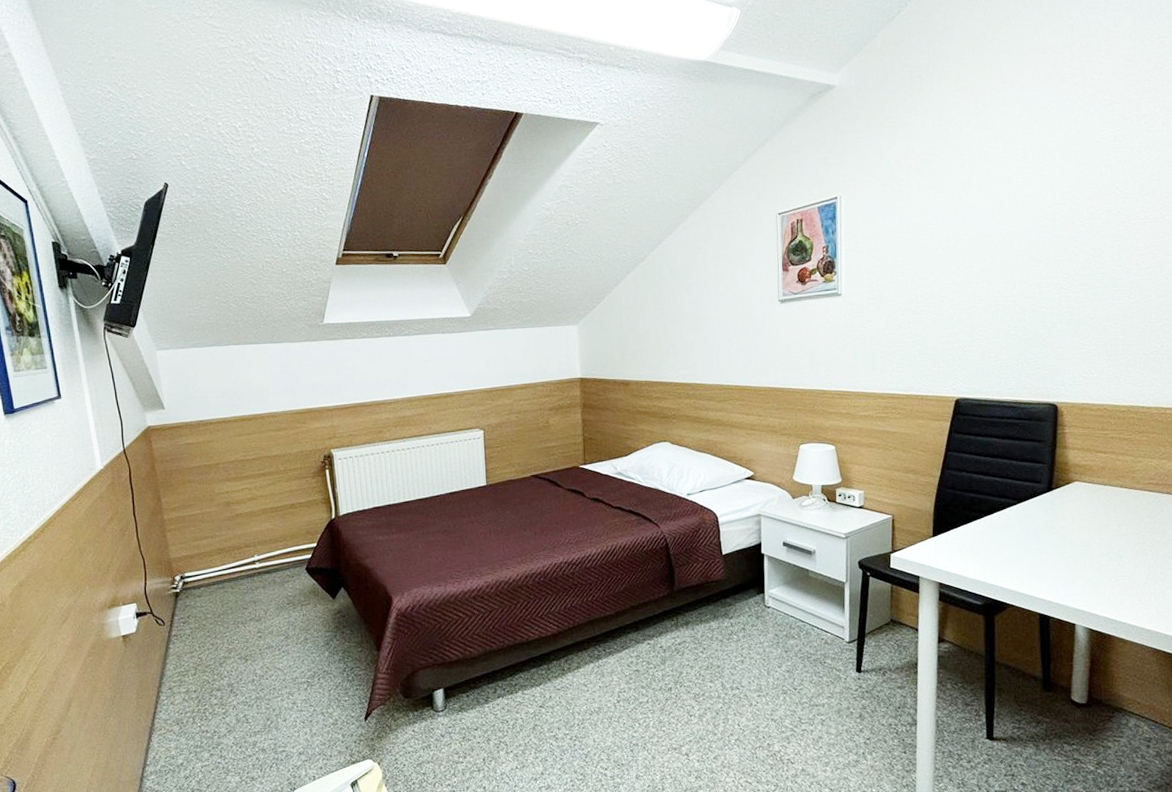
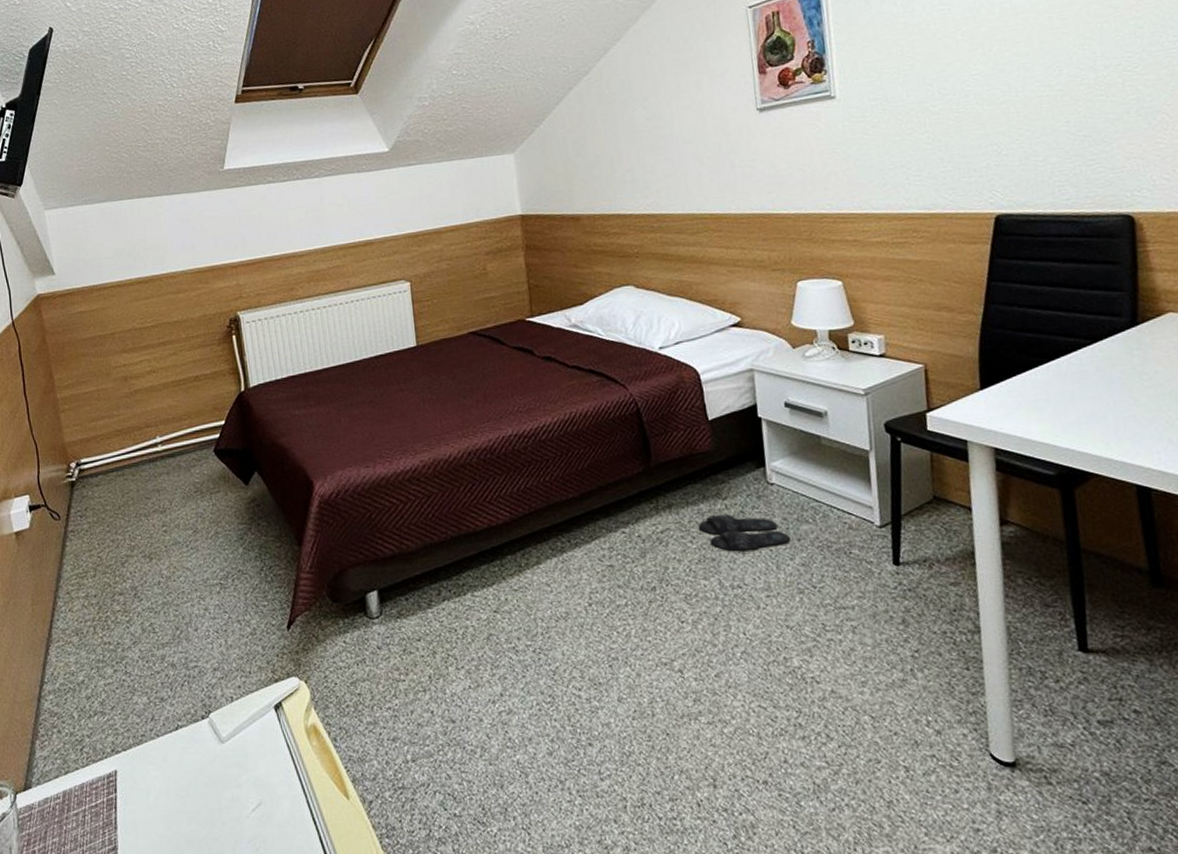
slippers: none [709,631,780,661] -> present [699,514,791,552]

